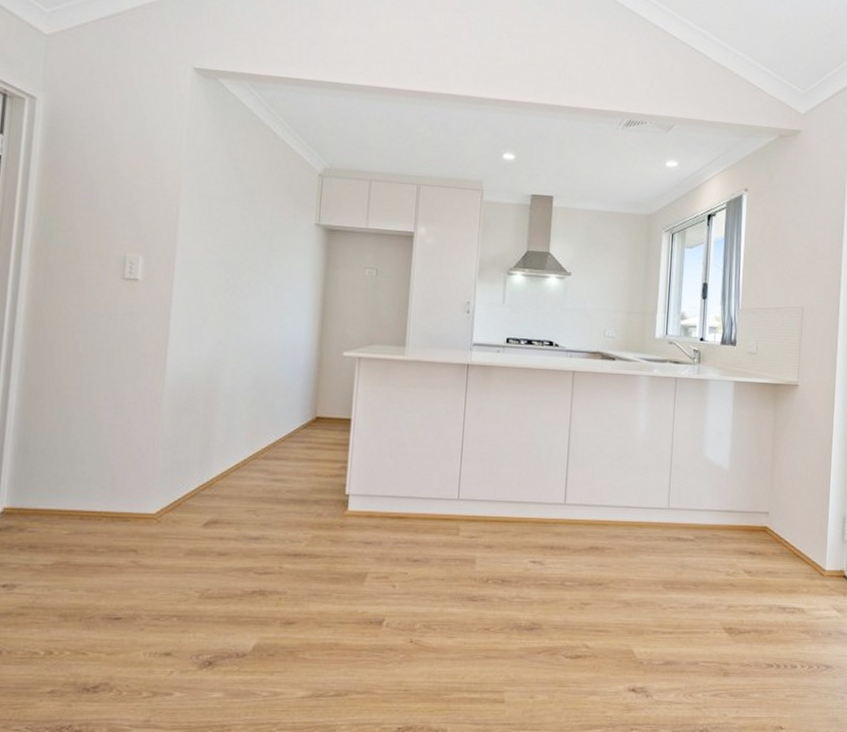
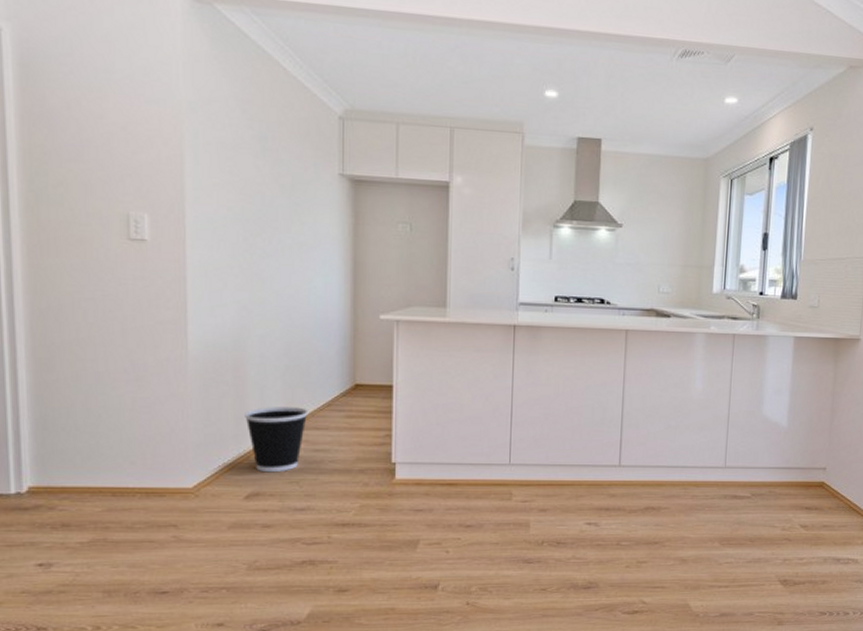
wastebasket: none [211,436,271,501] -> present [245,407,309,473]

